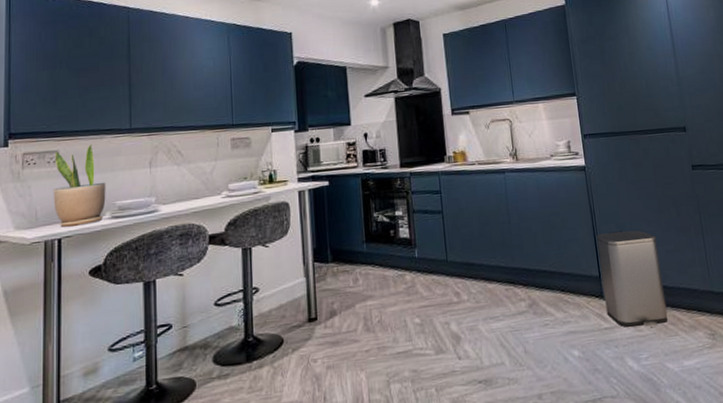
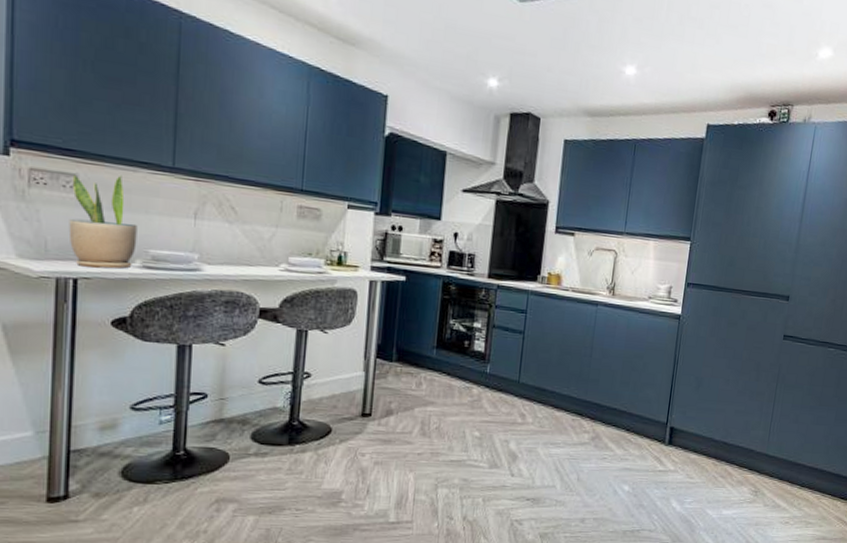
pedal bin: present [596,230,668,327] -> none [664,383,731,477]

